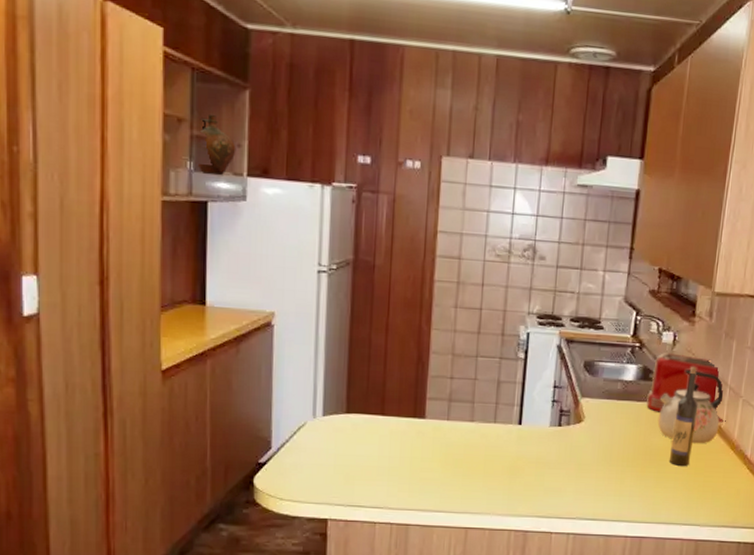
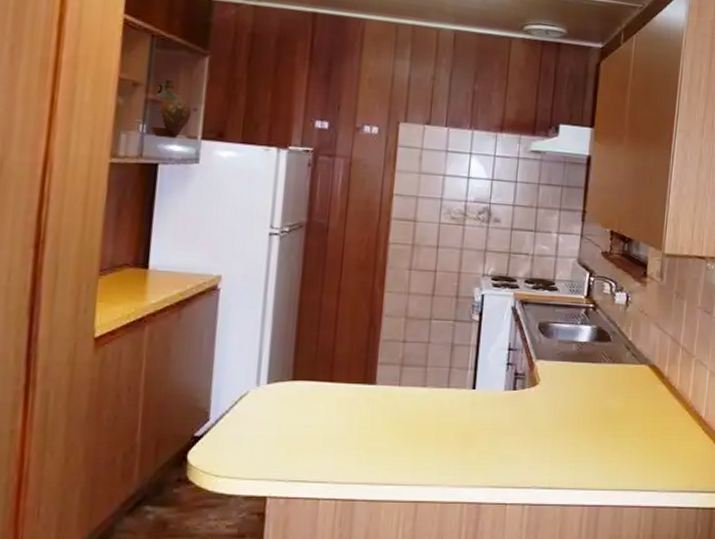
toaster: present [646,353,726,423] -> none [601,313,680,383]
kettle: present [657,369,723,444] -> none [612,330,676,406]
wine bottle: present [669,366,698,466] -> none [625,326,652,429]

